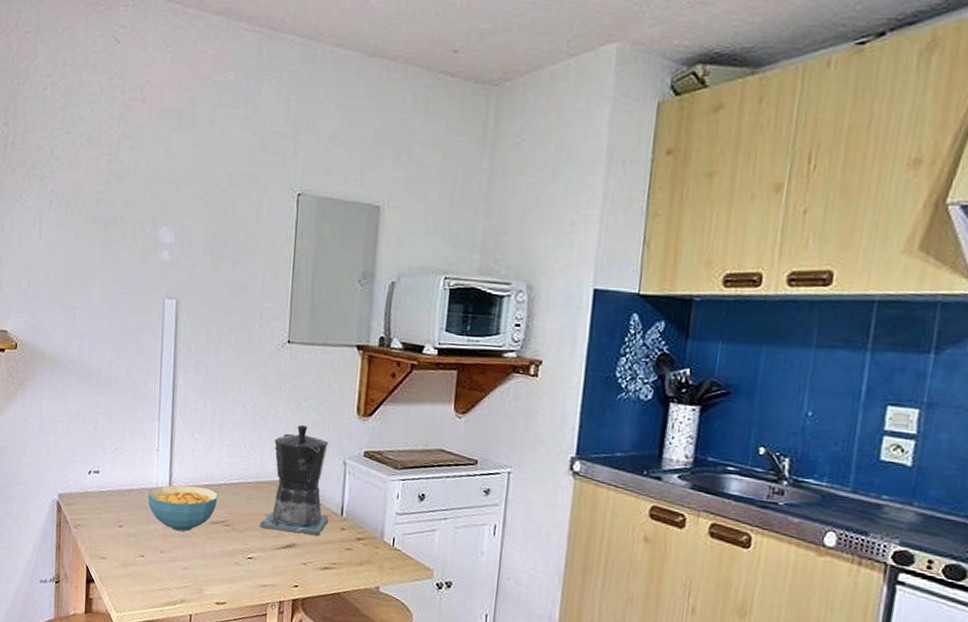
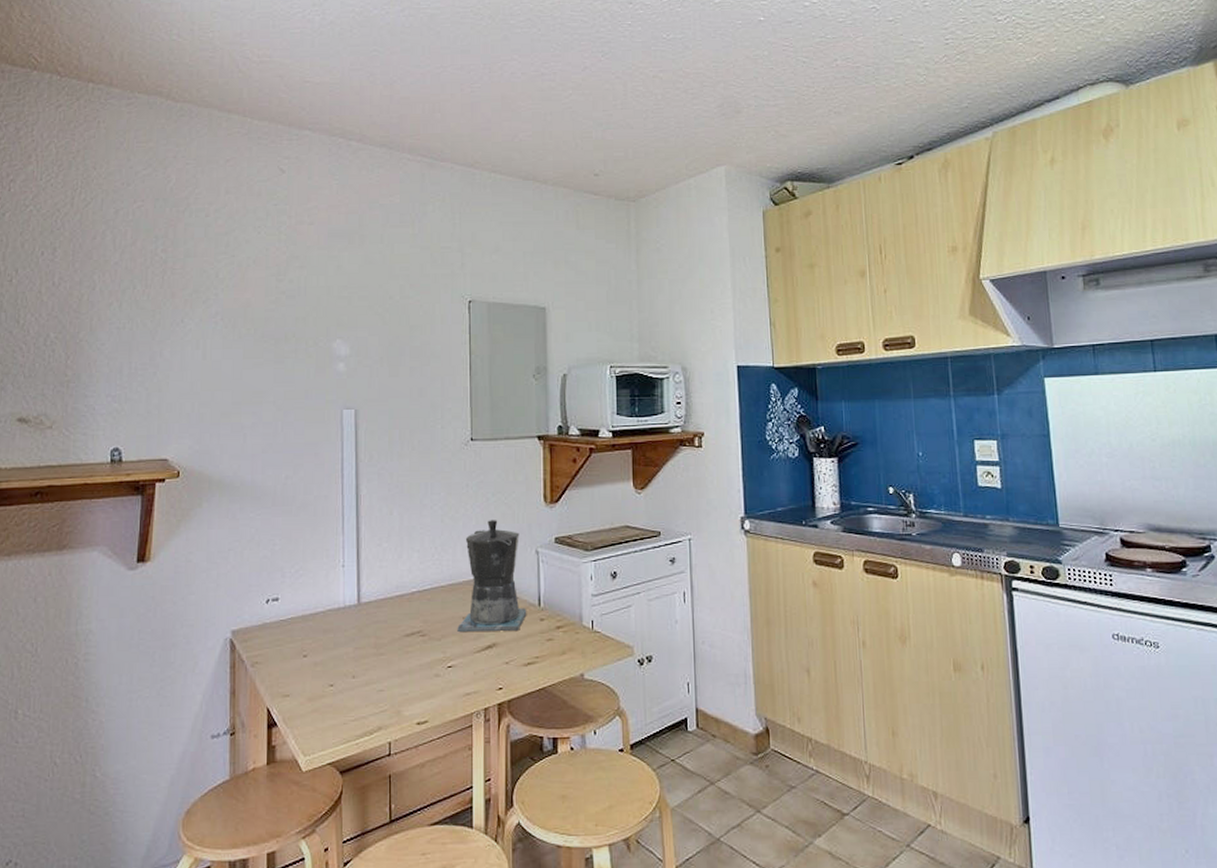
cereal bowl: present [148,485,219,532] -> none [335,598,412,651]

